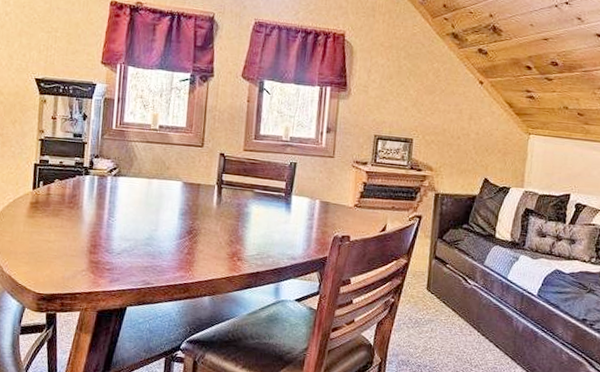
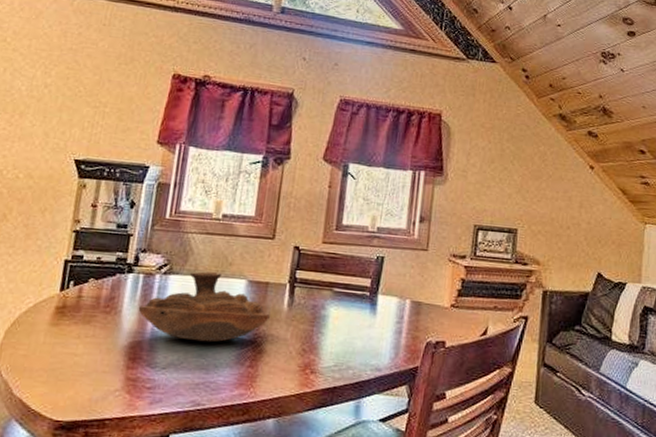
decorative bowl: none [95,174,202,233] -> present [138,271,270,342]

